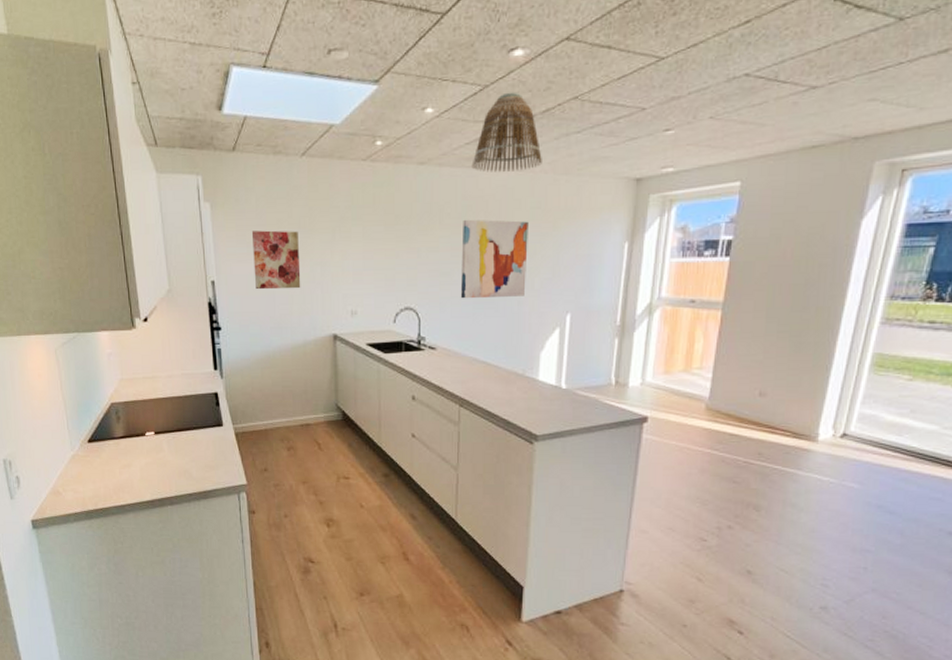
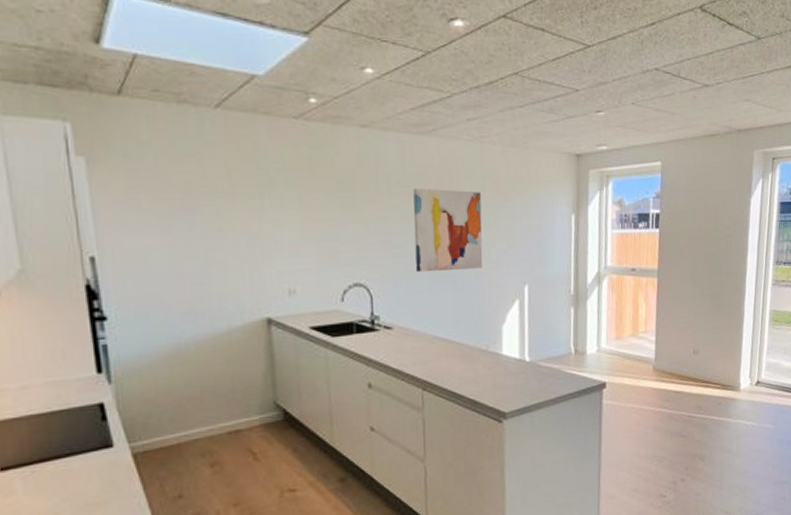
wall art: present [251,230,301,290] -> none [148,194,221,267]
lamp shade: present [471,92,542,172] -> none [418,61,489,141]

